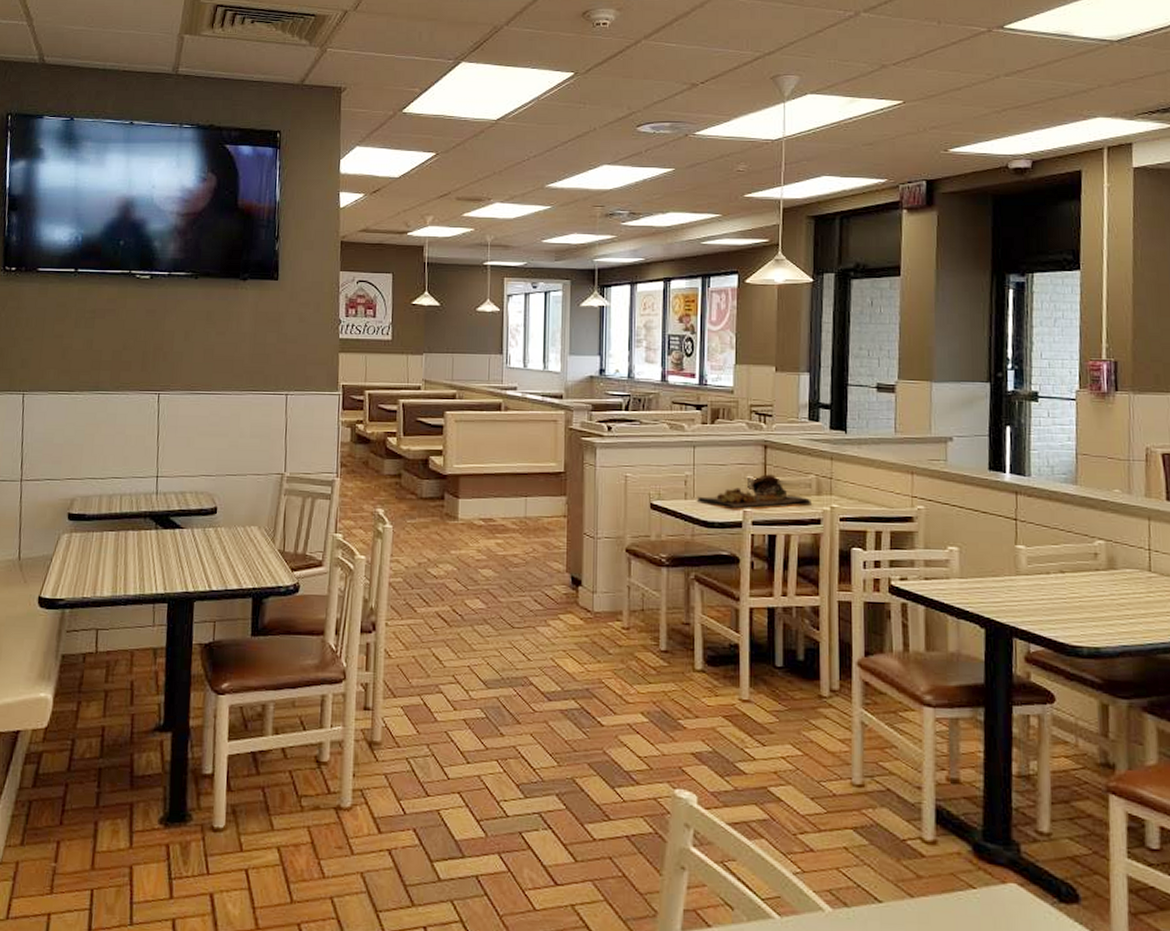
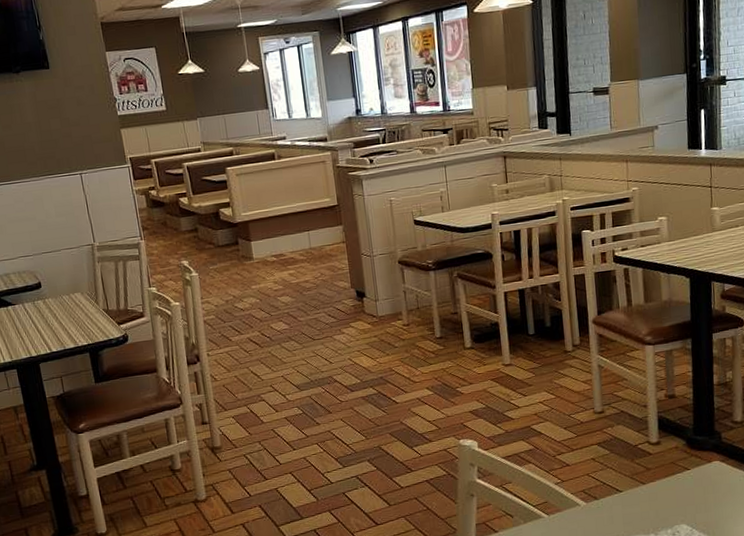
food tray: present [696,474,811,510] -> none [451,180,547,215]

